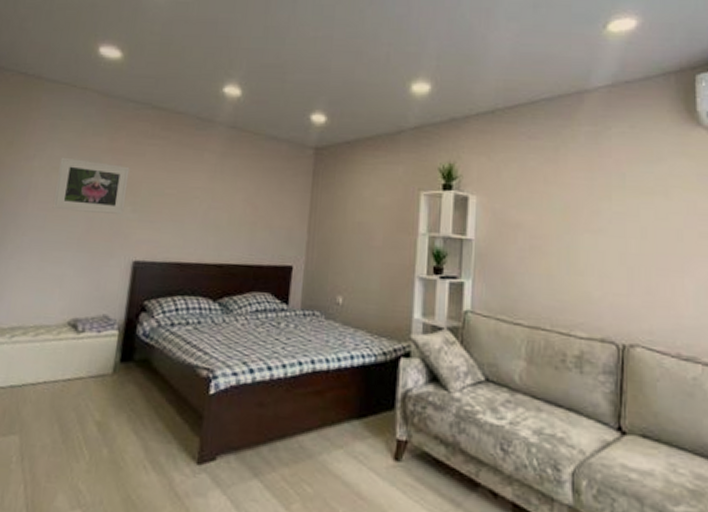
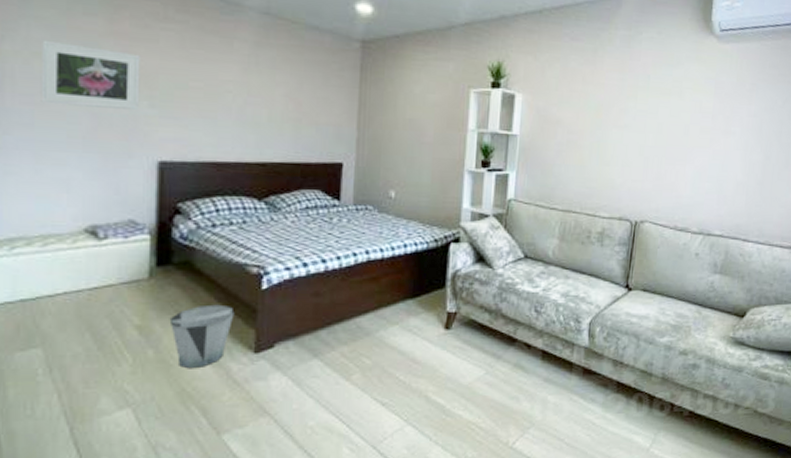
bucket: none [125,406,183,474] -> present [169,304,235,369]

